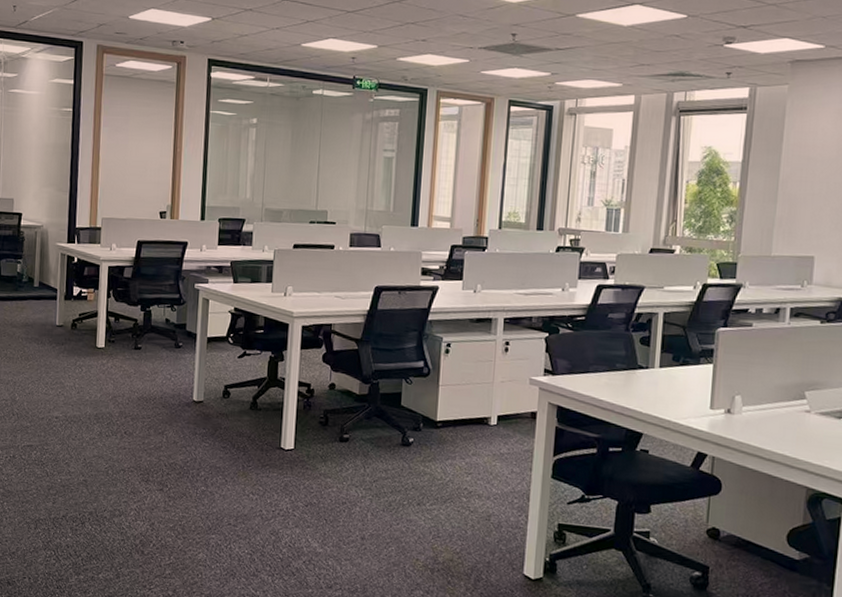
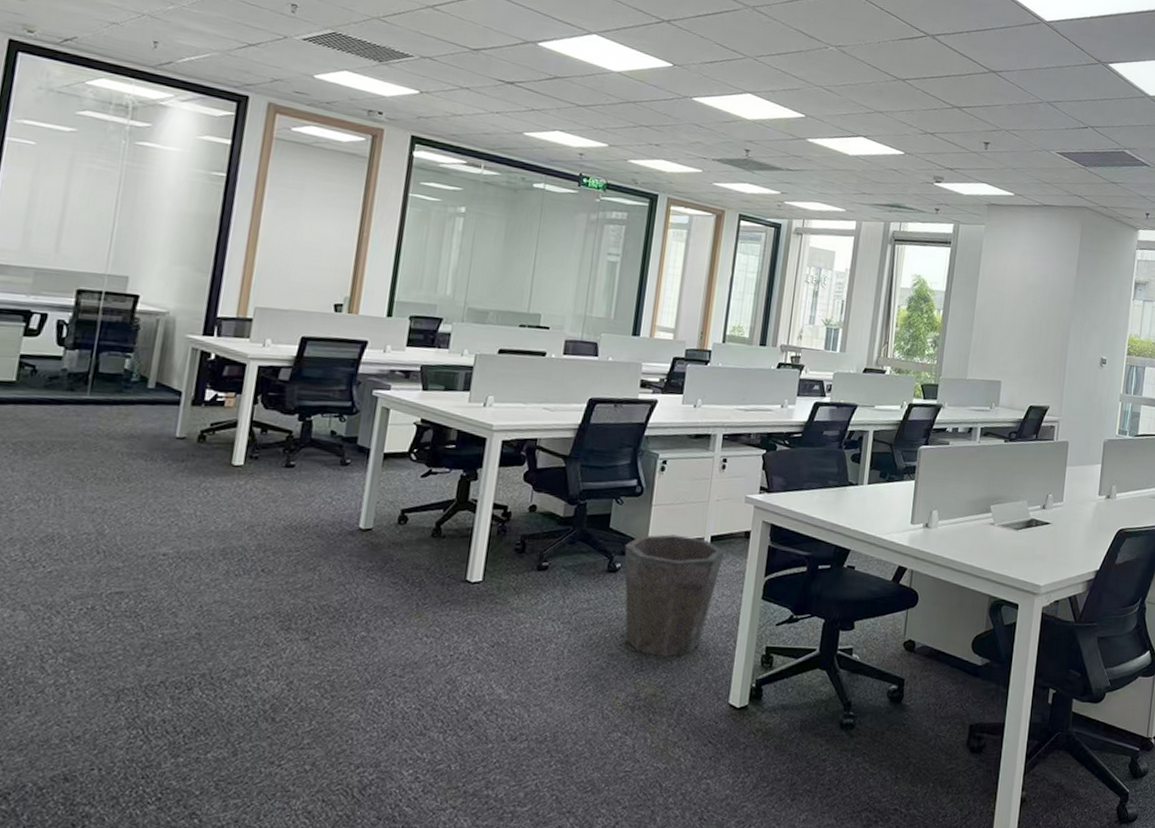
waste bin: none [416,413,511,526] -> present [624,534,724,656]

